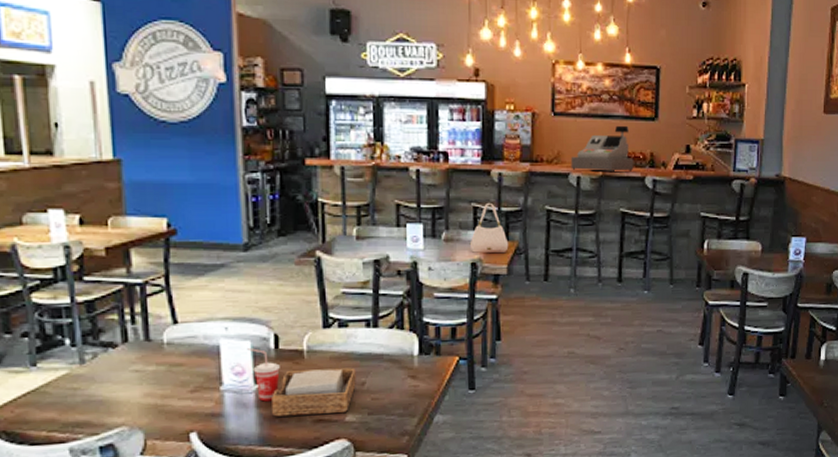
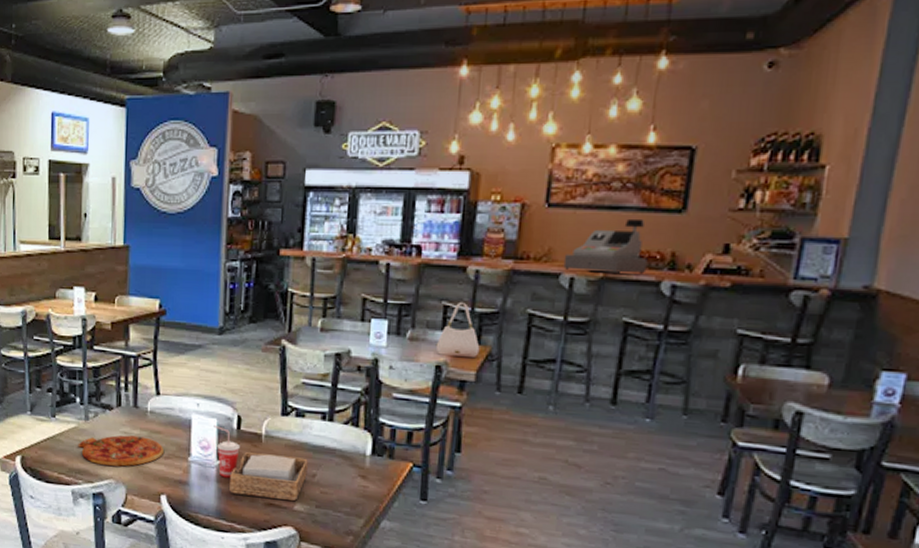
pizza: none [72,372,189,413] -> present [78,435,164,467]

